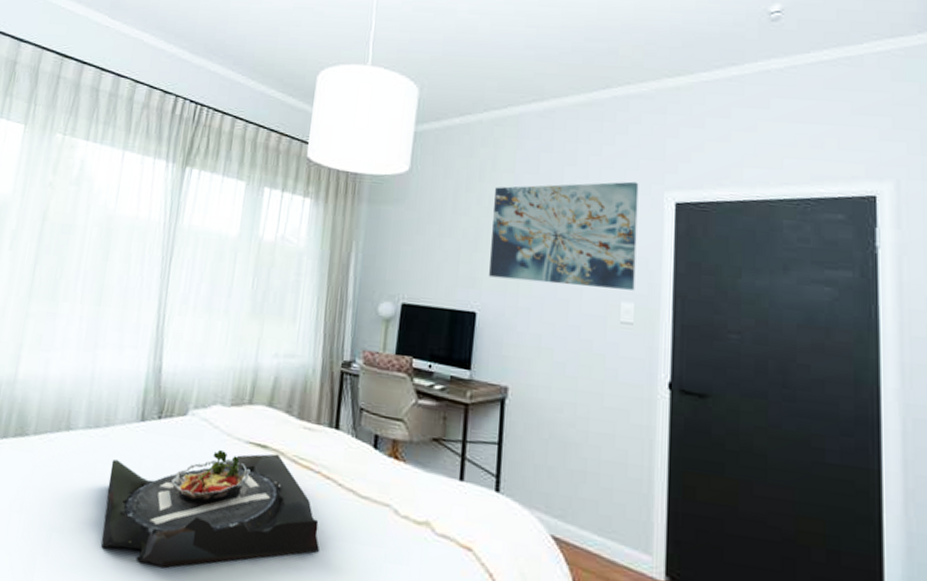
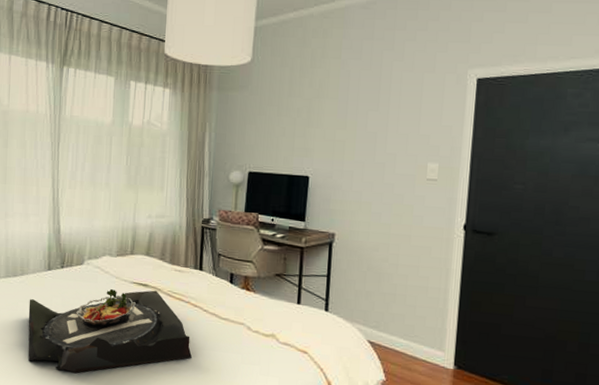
wall art: present [489,181,639,290] -> none [320,62,447,153]

